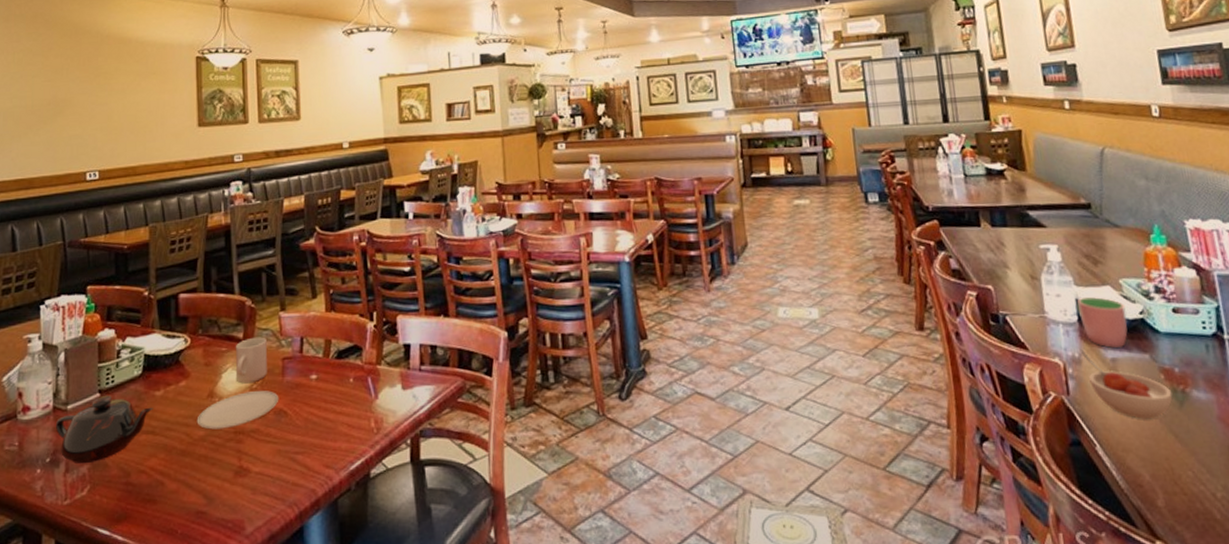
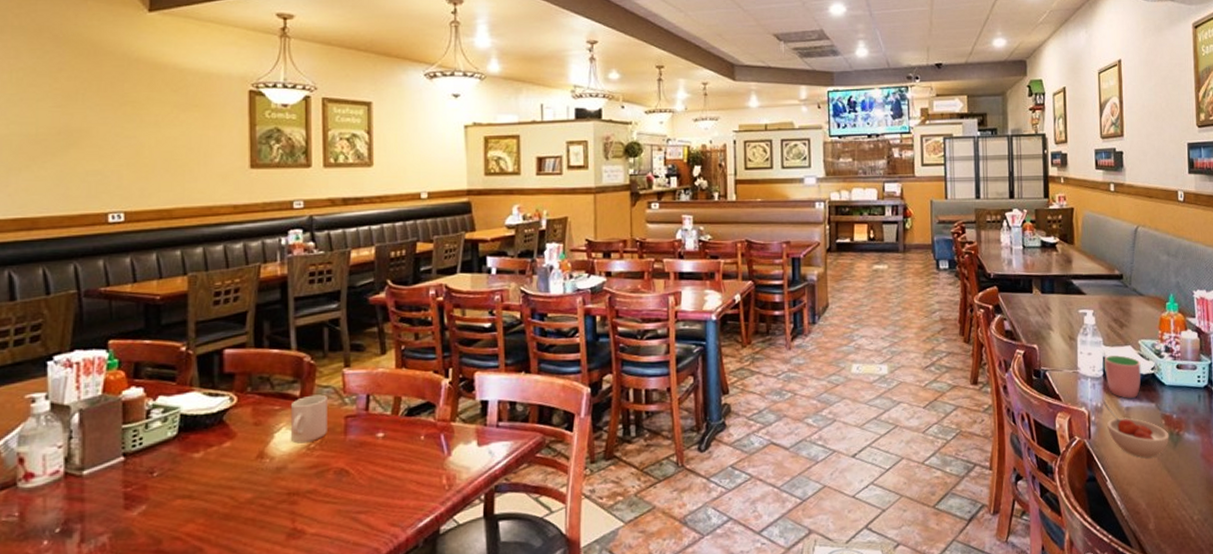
teapot: present [55,396,153,464] -> none [67,459,191,534]
plate: present [196,391,279,430] -> none [243,450,341,492]

